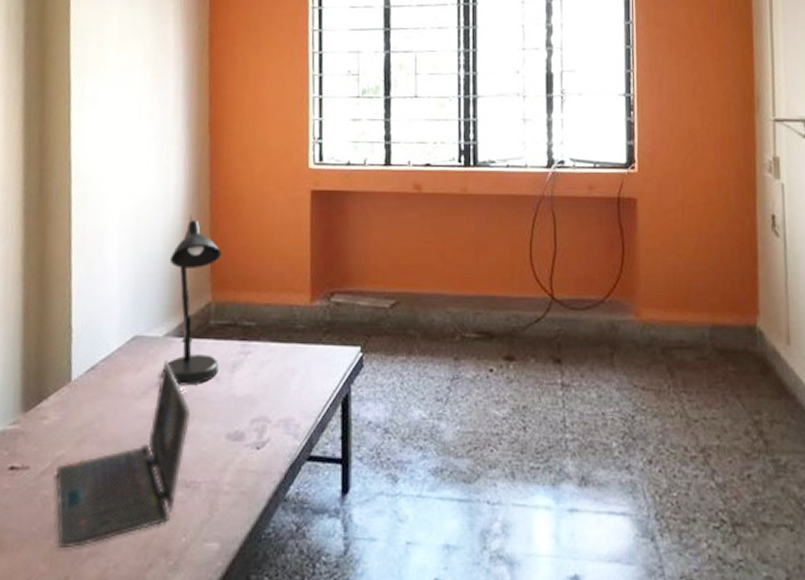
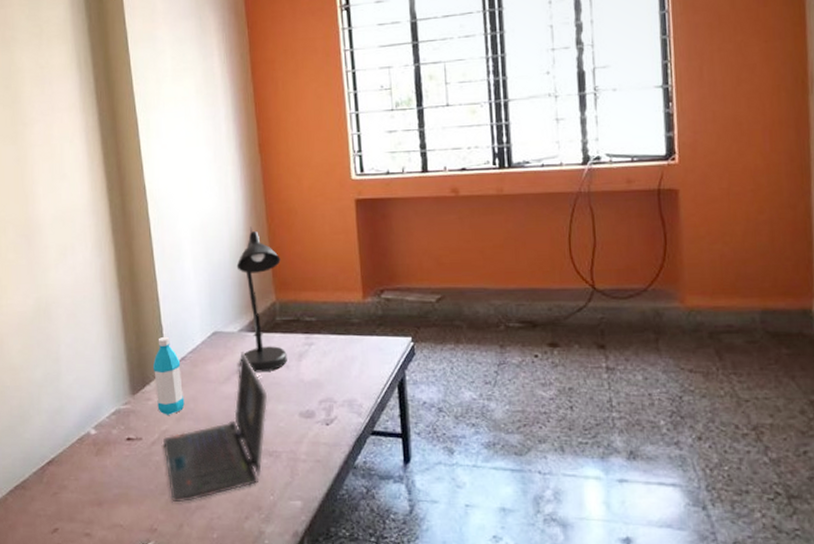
water bottle: none [54,340,90,438] -> present [152,336,185,415]

